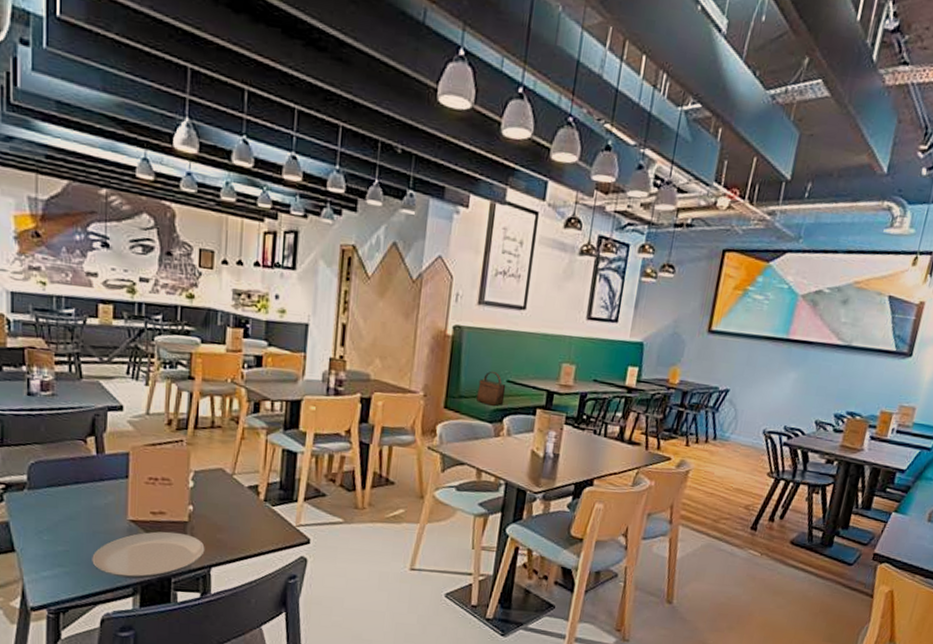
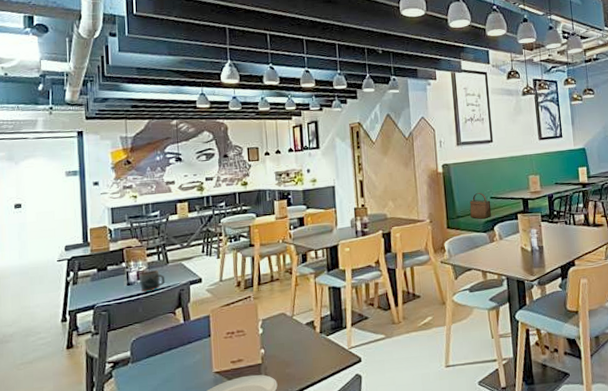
mug: none [44,383,77,408] -> present [140,270,166,292]

